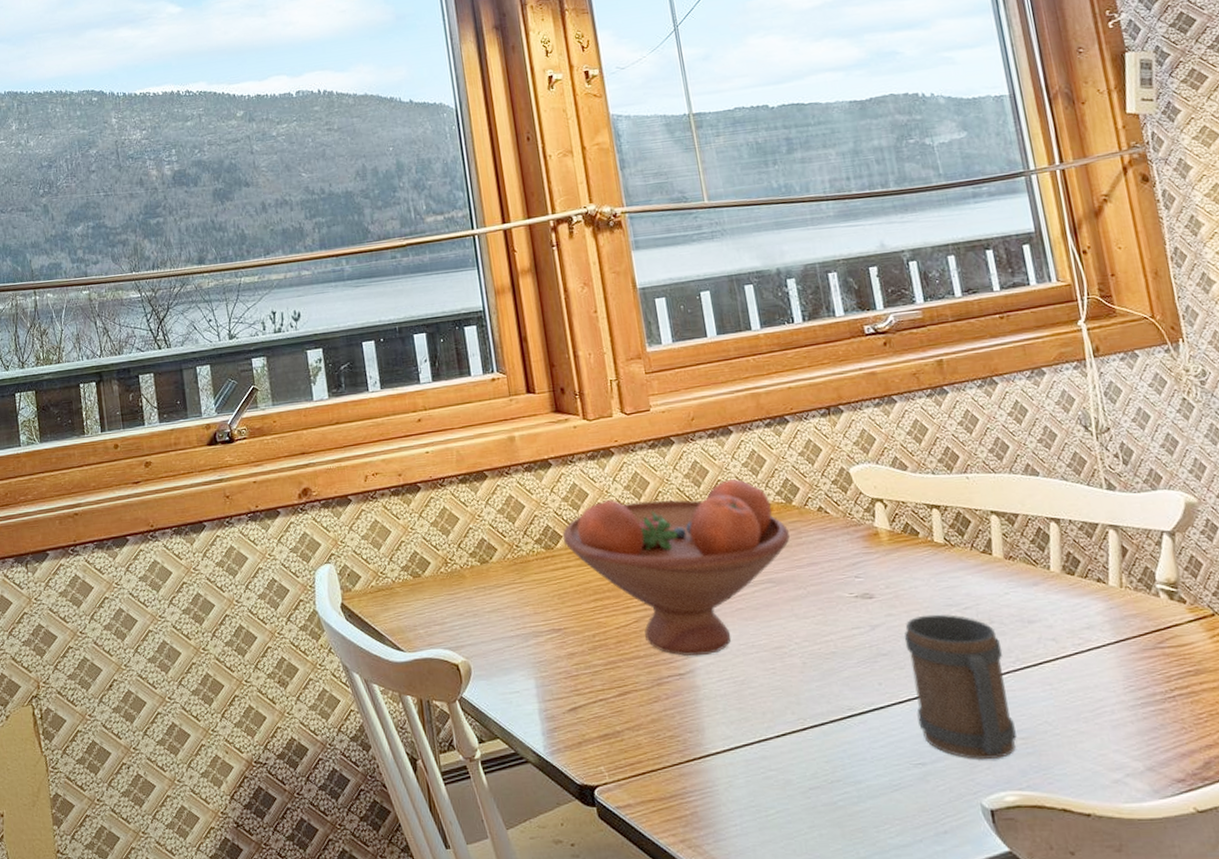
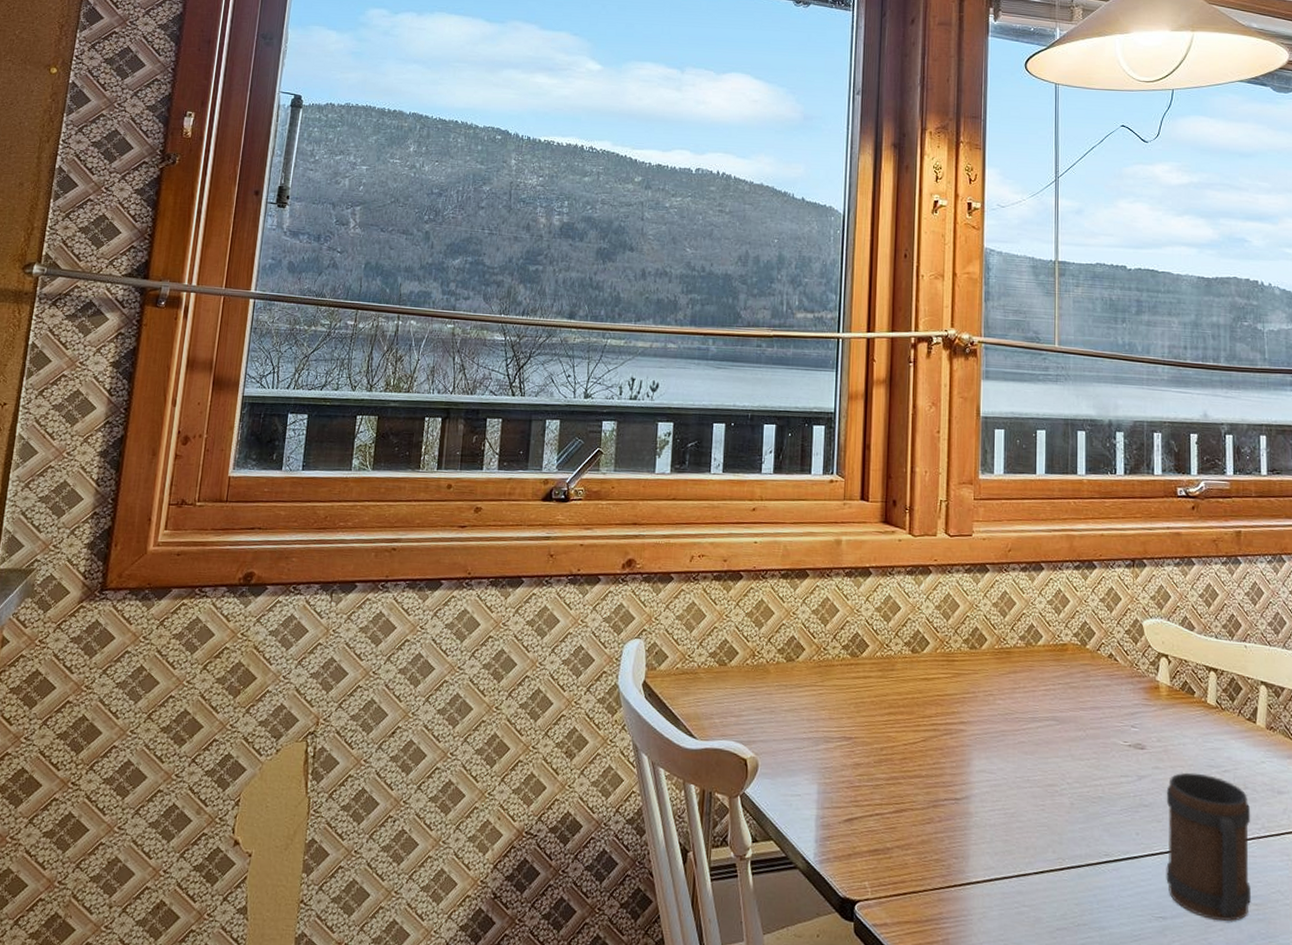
fruit bowl: present [562,479,790,657] -> none [869,614,1079,783]

